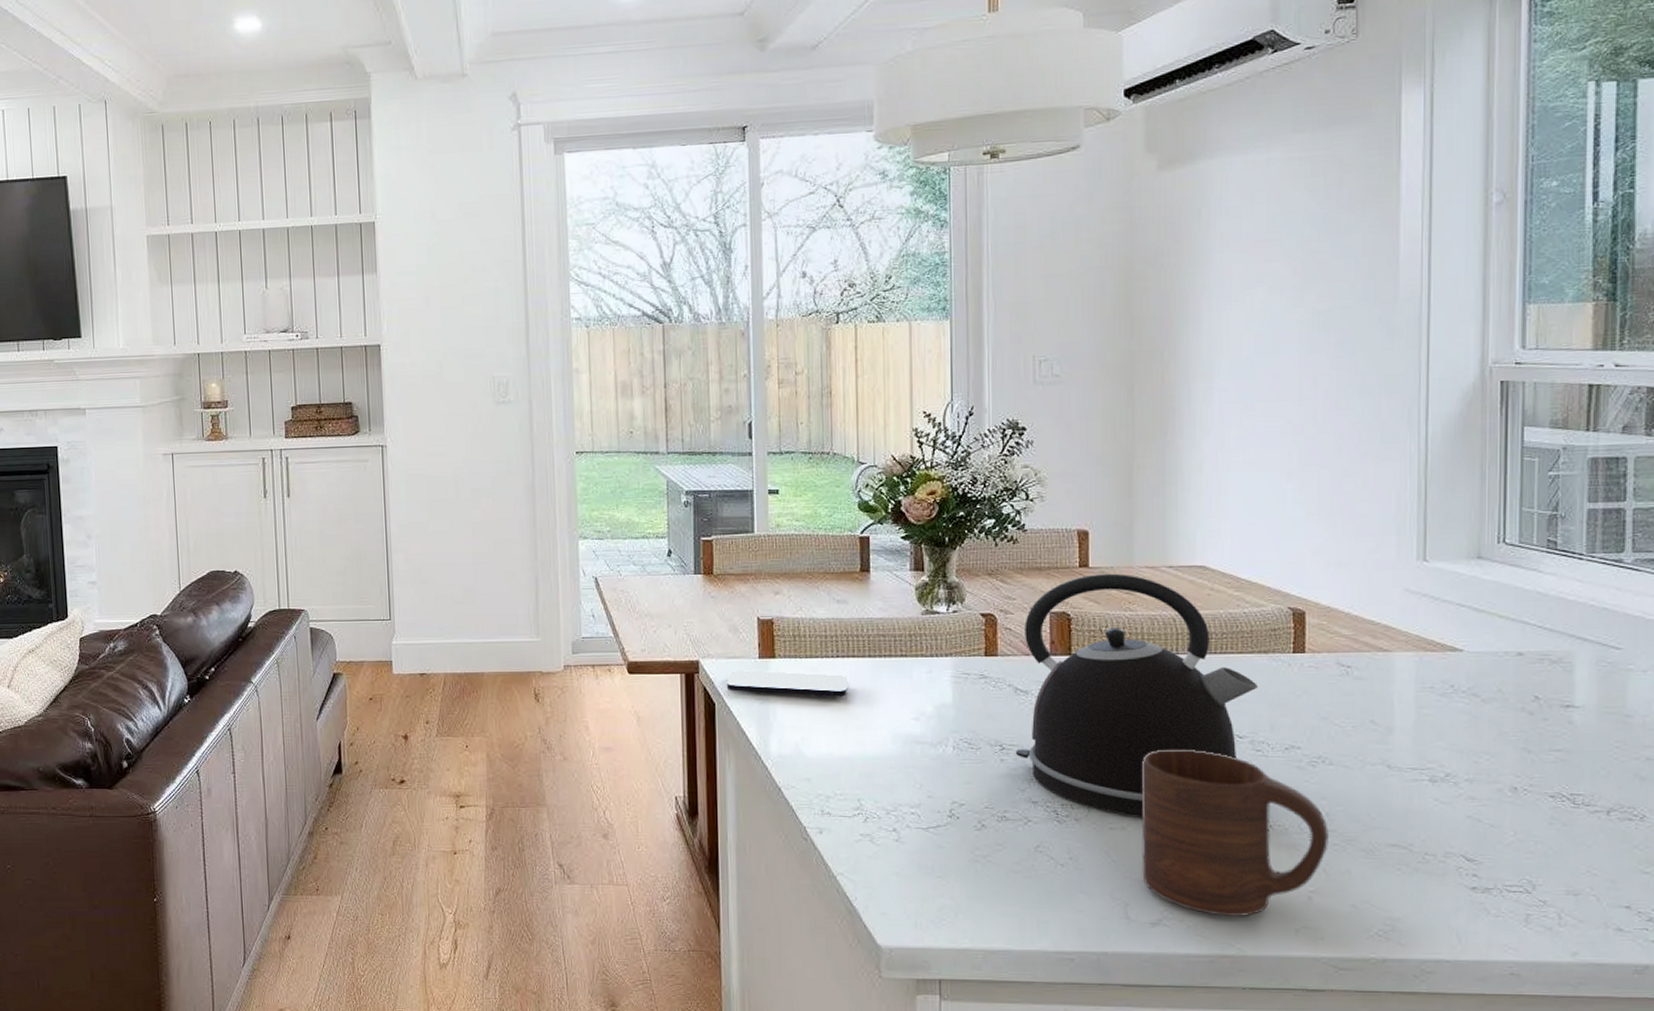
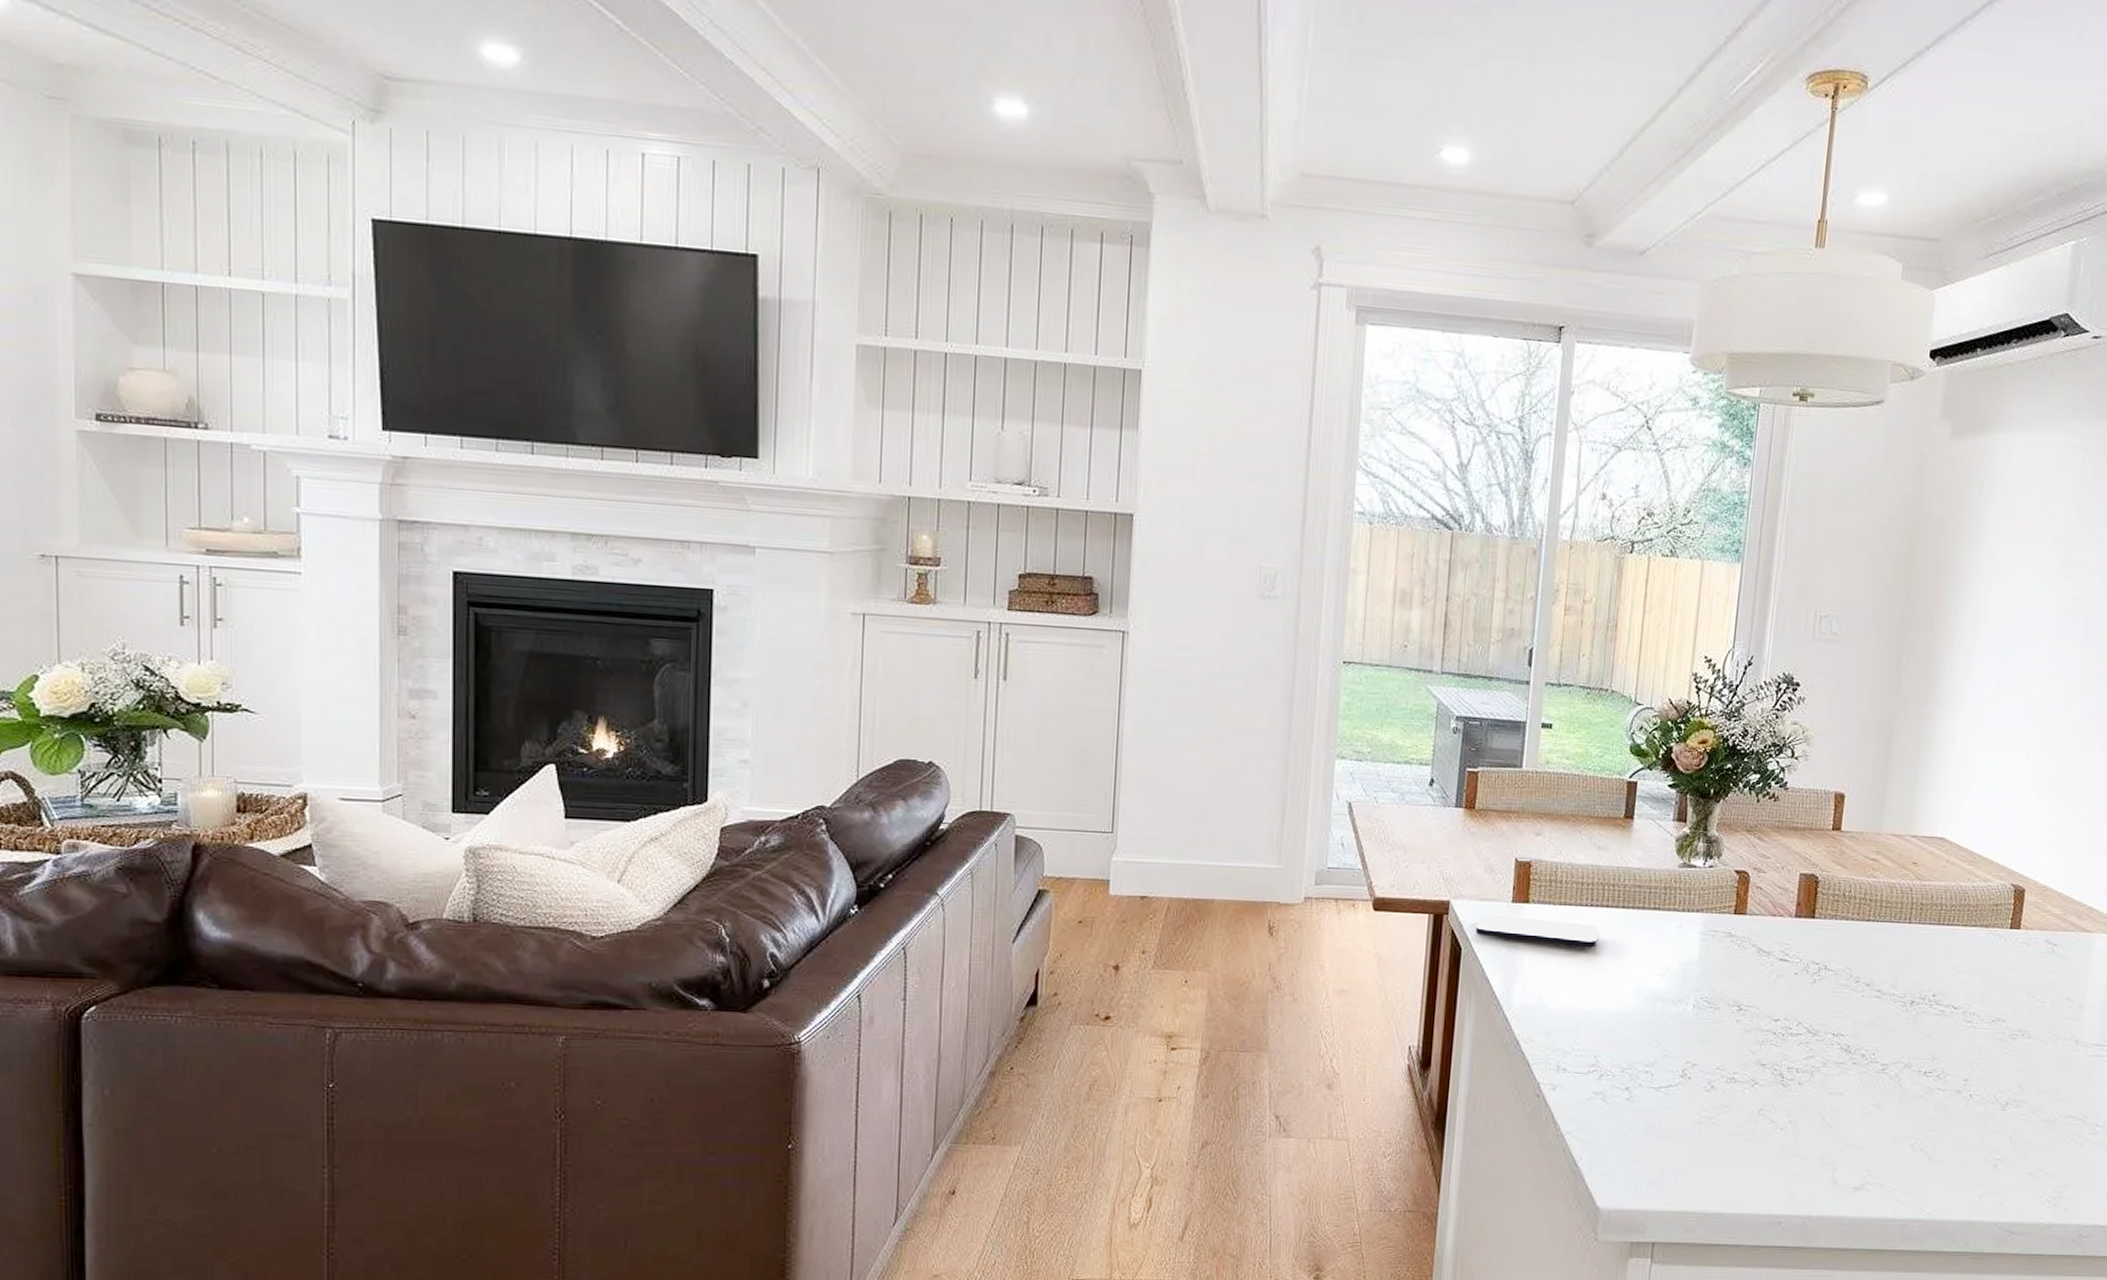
kettle: present [1015,573,1259,818] -> none [1751,838,1977,1083]
cup: present [1141,749,1328,916] -> none [1852,1016,2019,1182]

